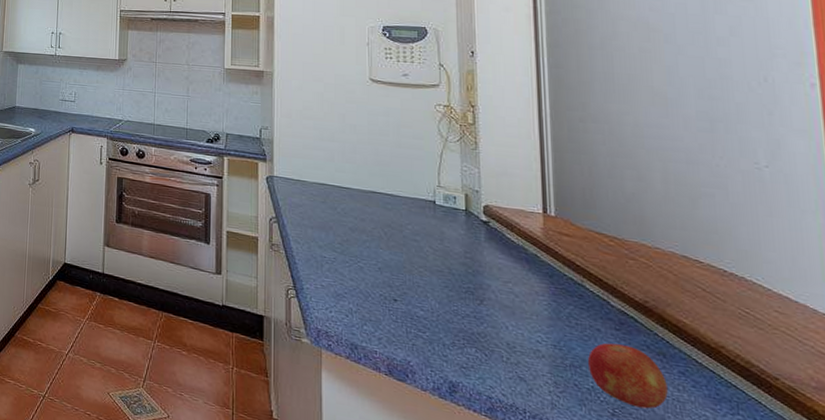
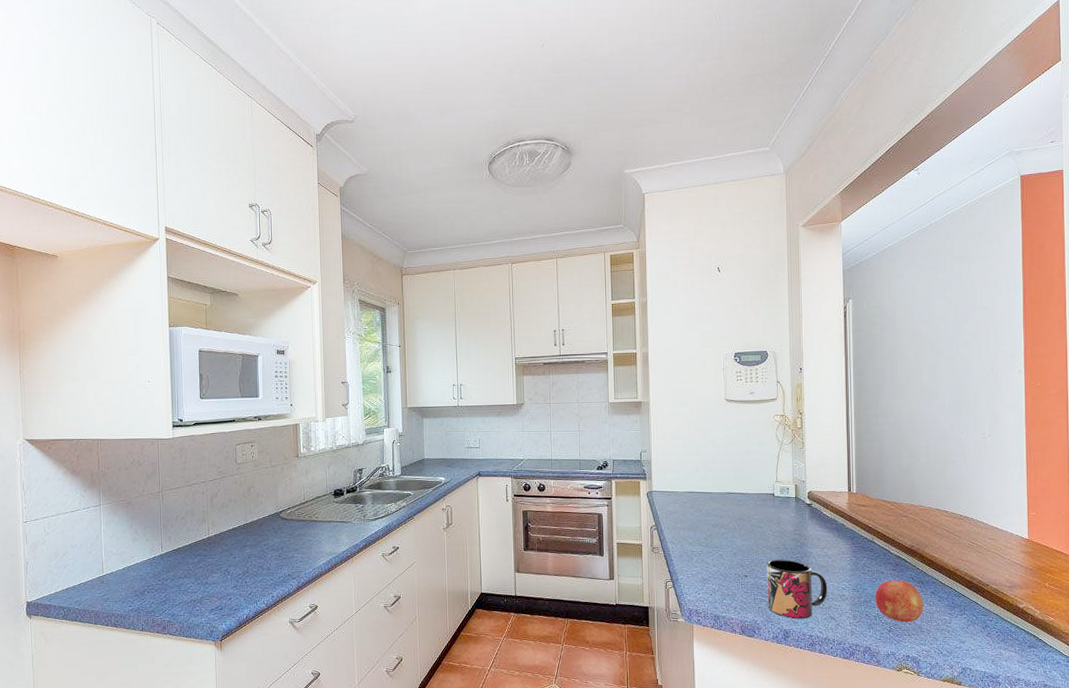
mug: none [424,285,514,373] -> present [766,559,828,619]

